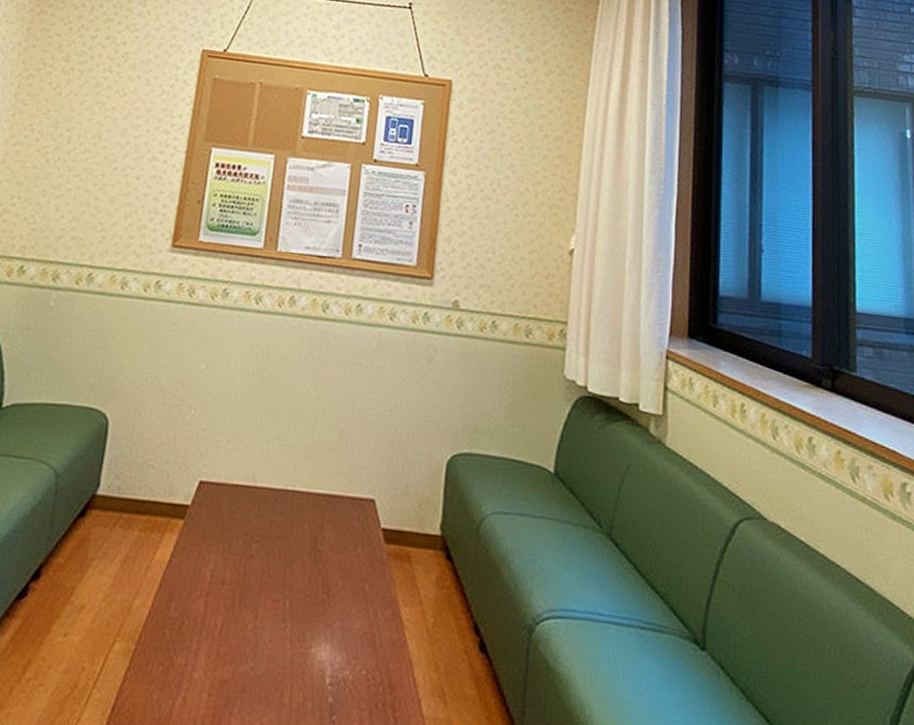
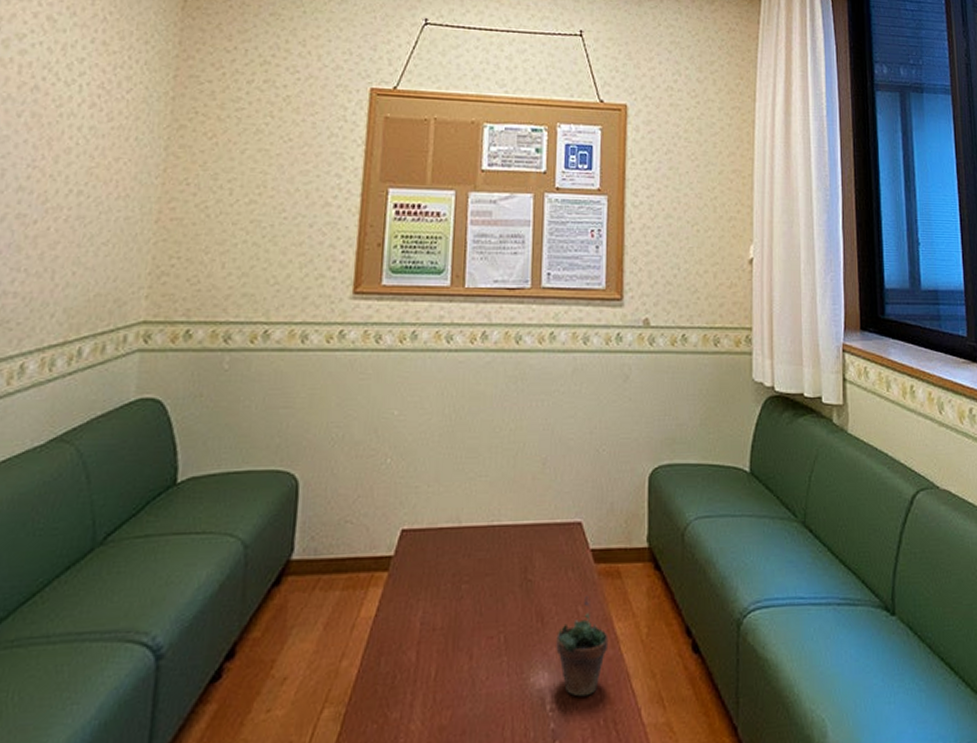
succulent plant: none [339,575,394,677] -> present [556,596,609,697]

